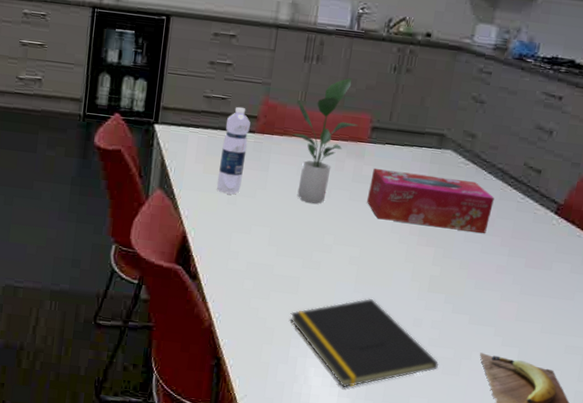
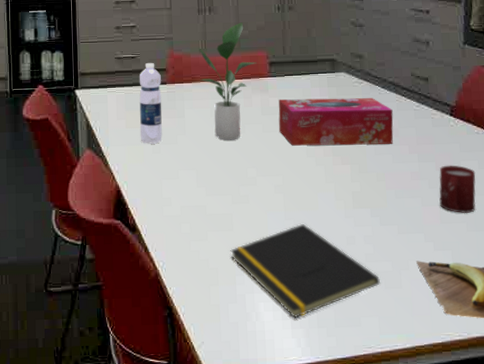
cup: none [519,263,566,315] -> present [439,165,476,213]

